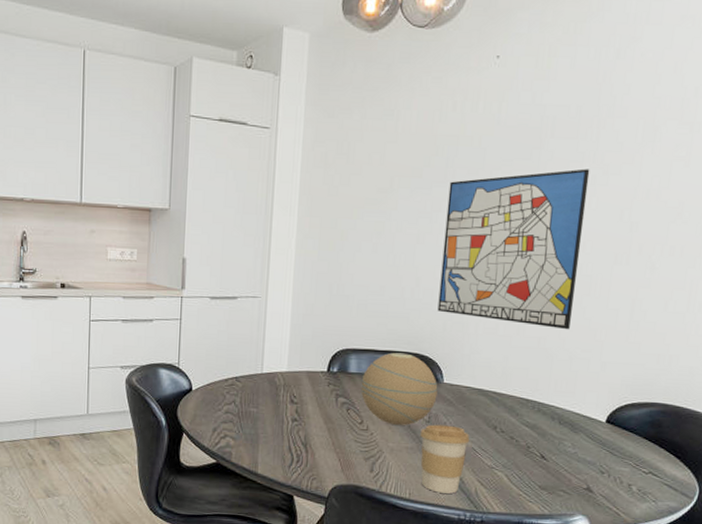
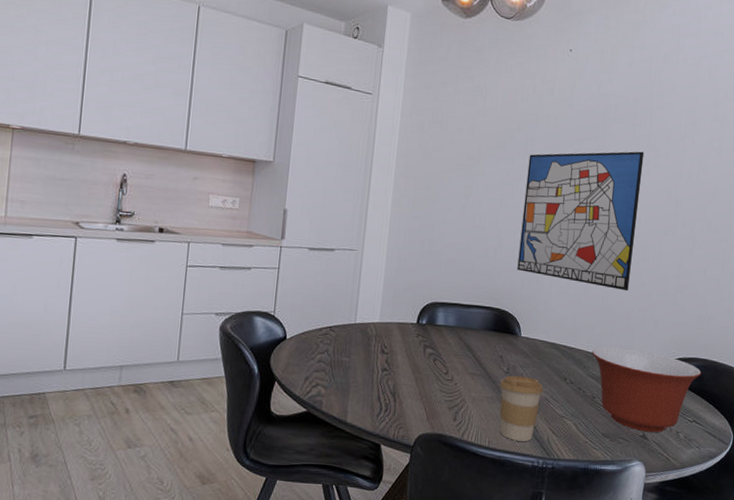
decorative orb: present [361,352,438,425] -> none [447,307,516,376]
mixing bowl: none [526,392,660,485] -> present [592,347,701,432]

